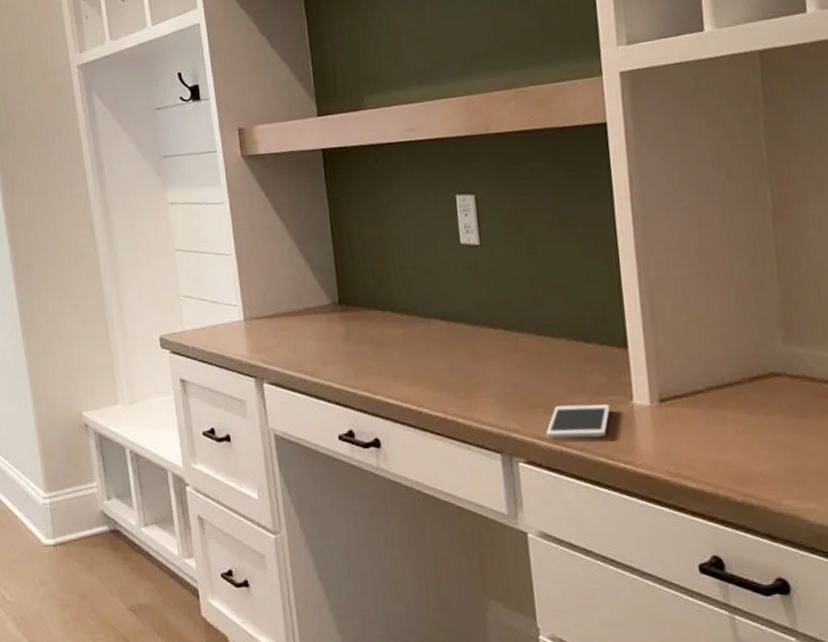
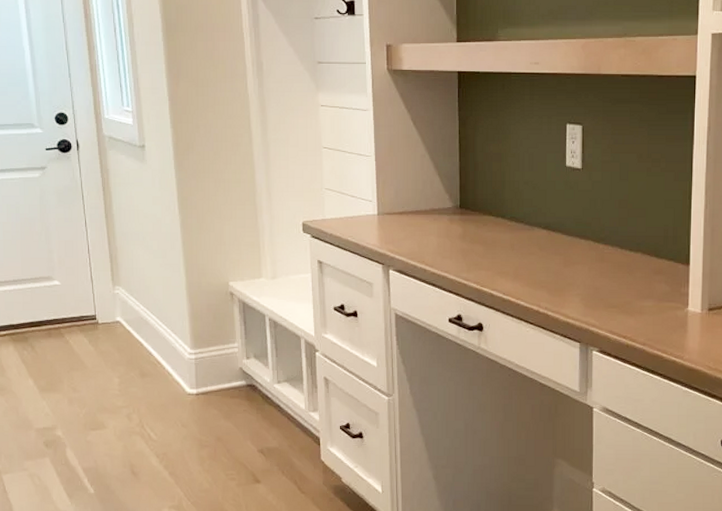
cell phone: present [546,404,611,438] -> none [618,308,670,335]

